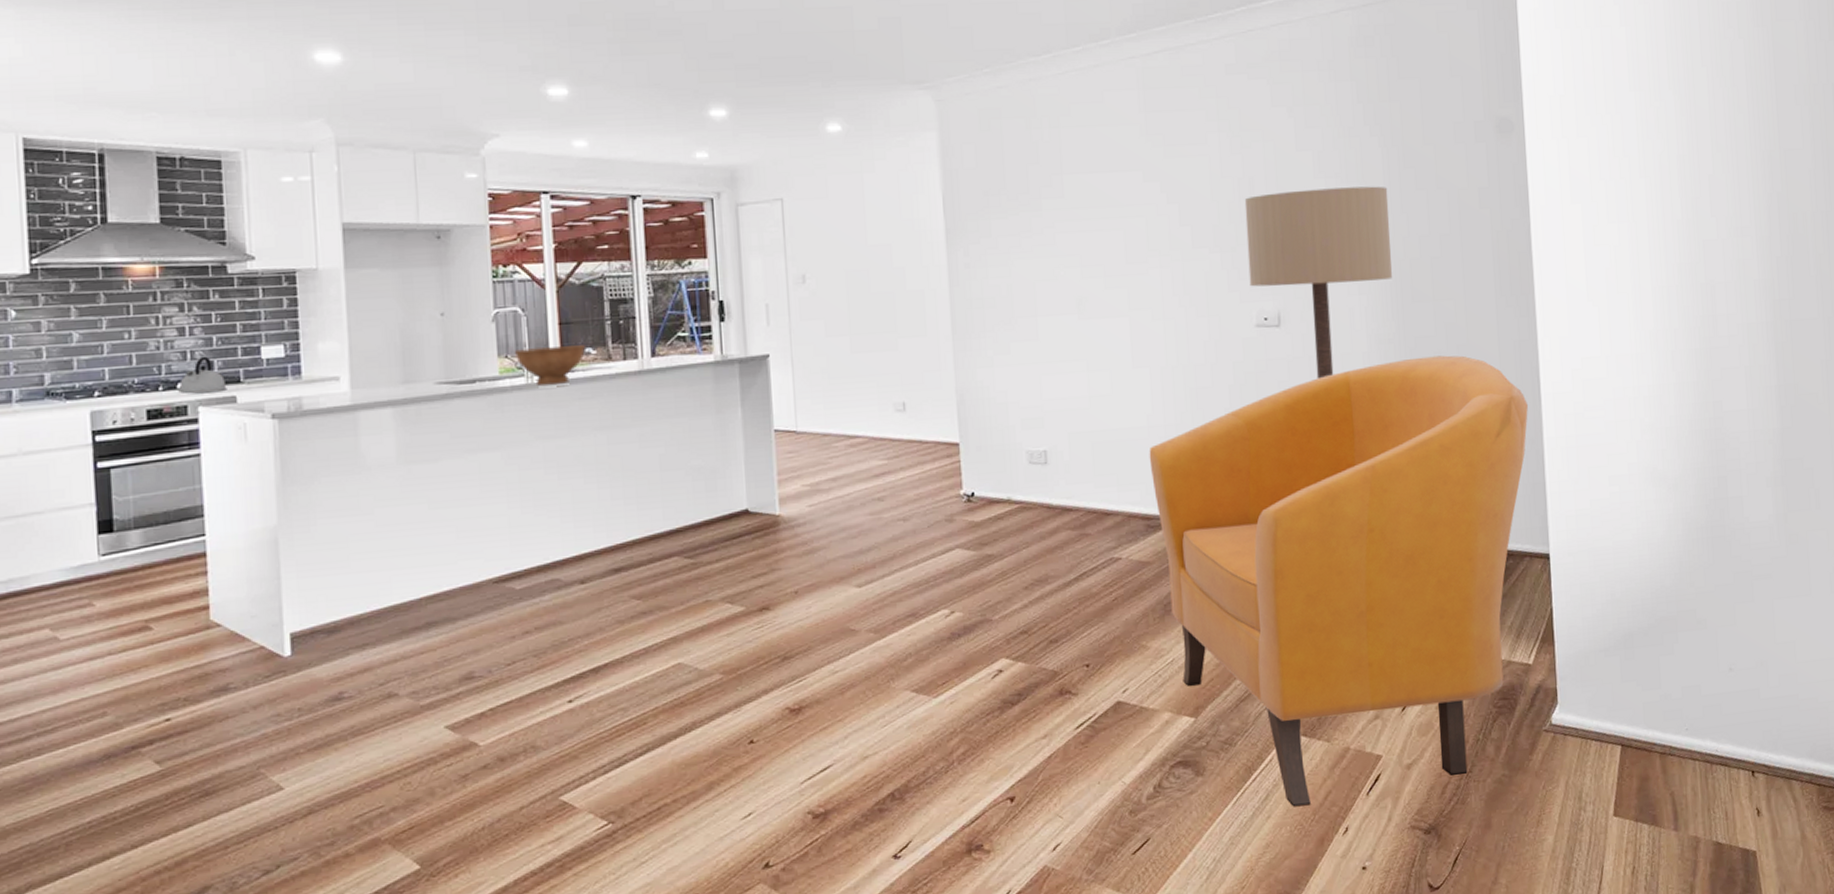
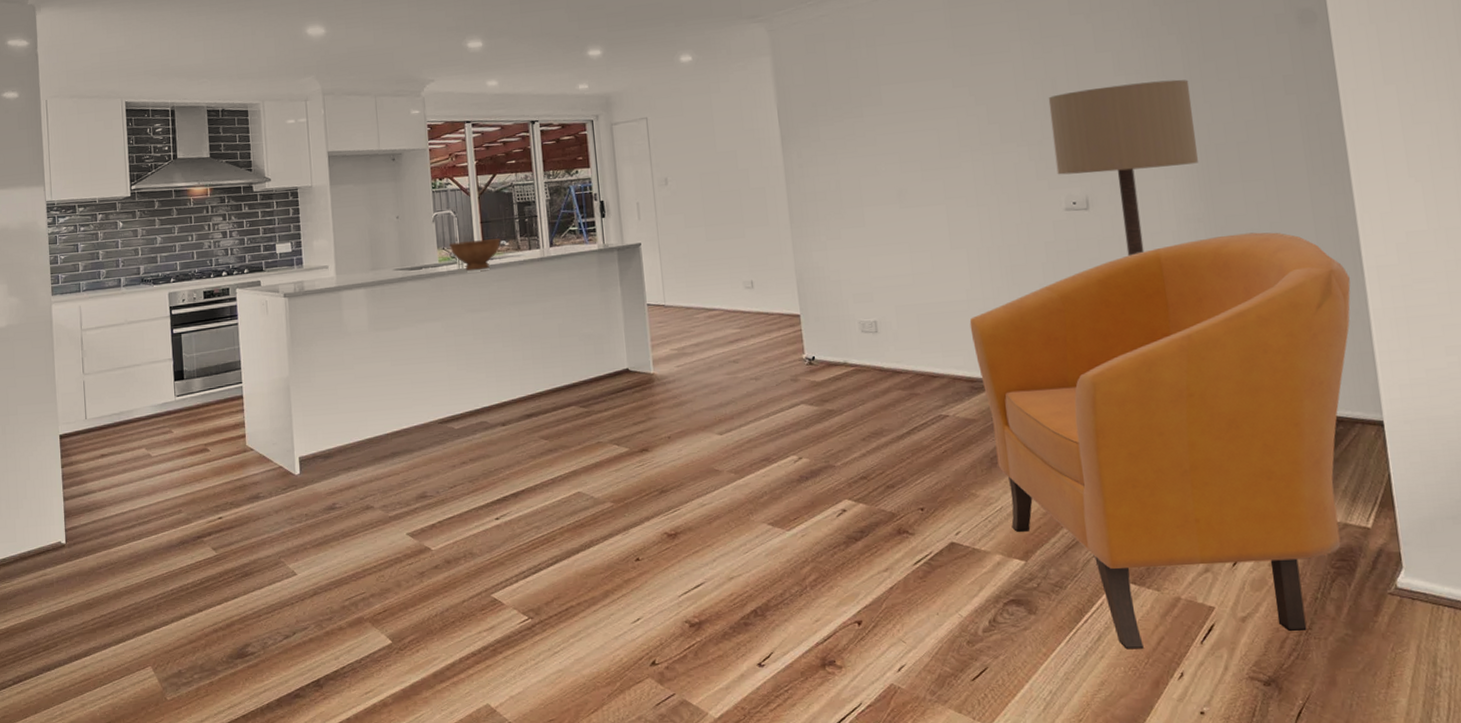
kettle: present [178,356,227,395] -> none [223,252,255,280]

